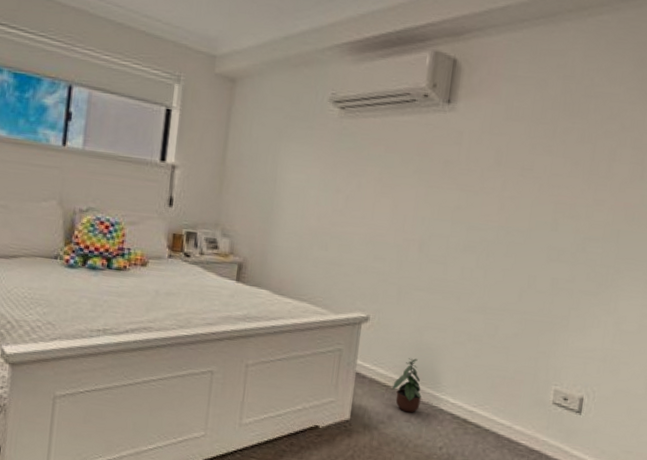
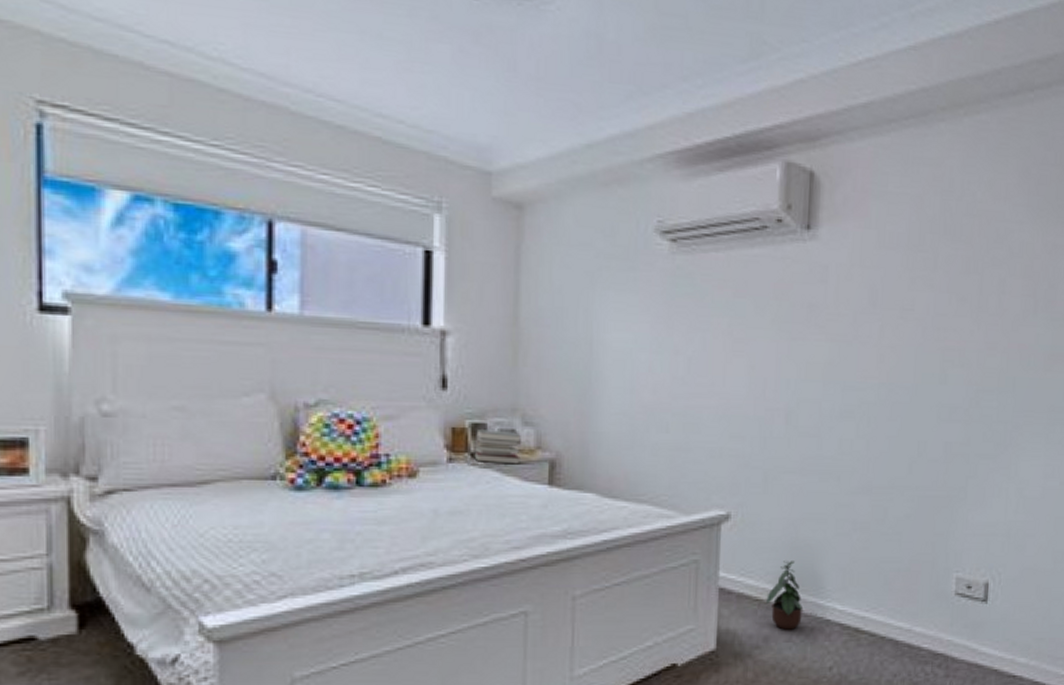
books: none [186,236,220,264] -> present [474,430,521,465]

